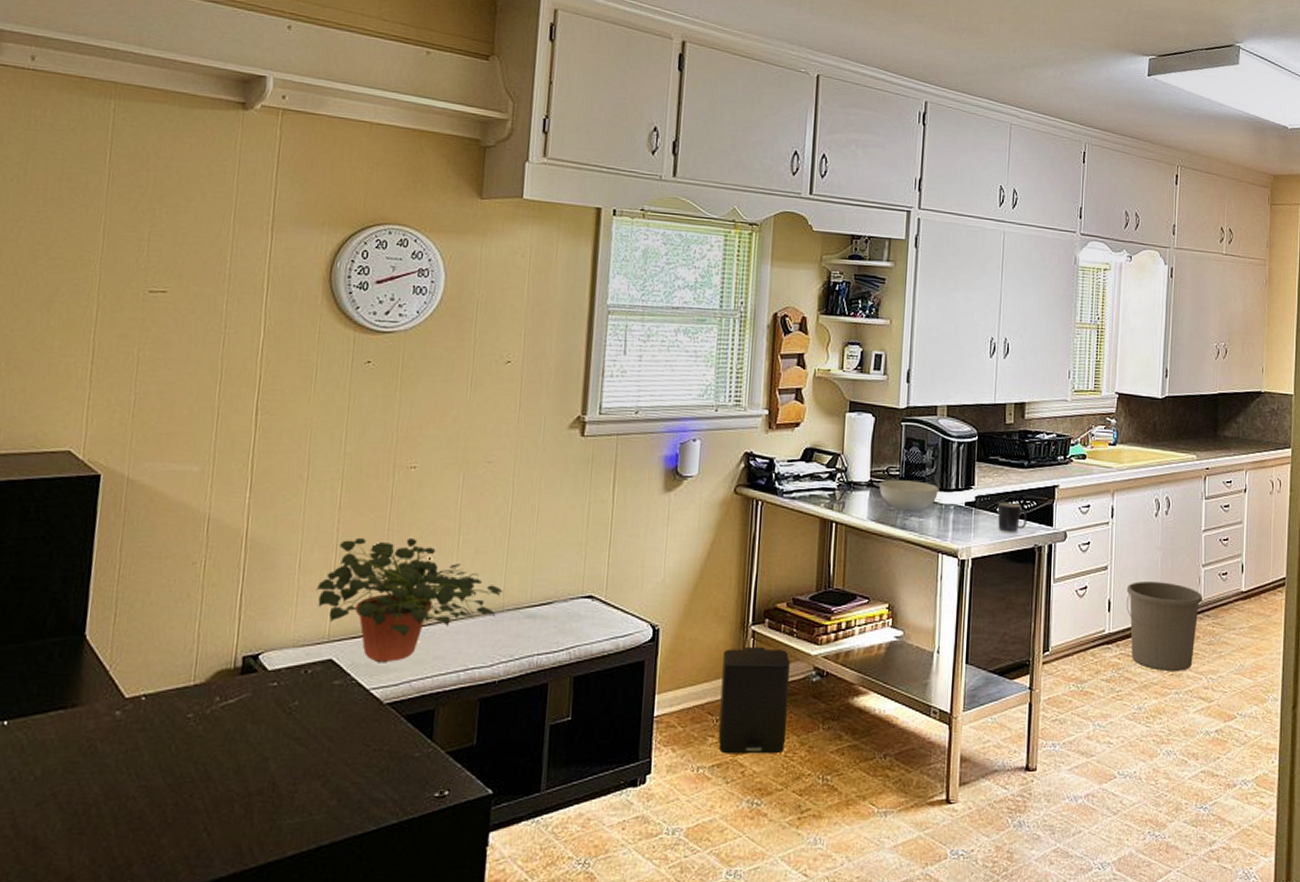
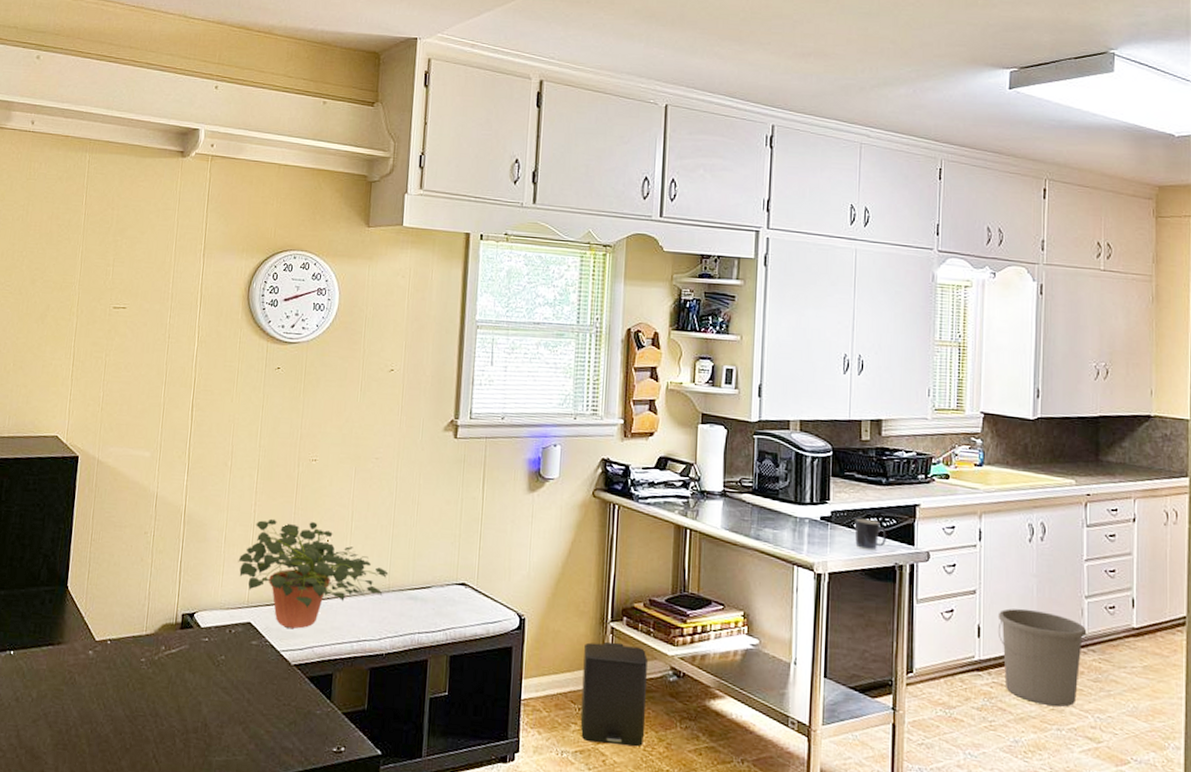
bowl: present [878,480,940,513] -> none [732,490,794,524]

